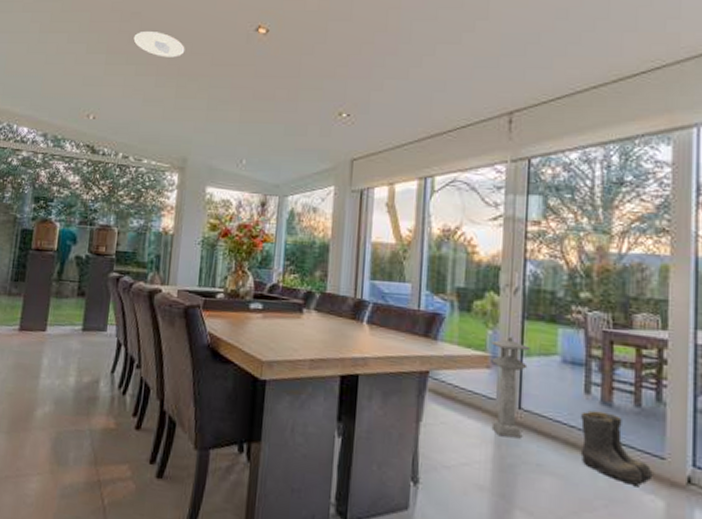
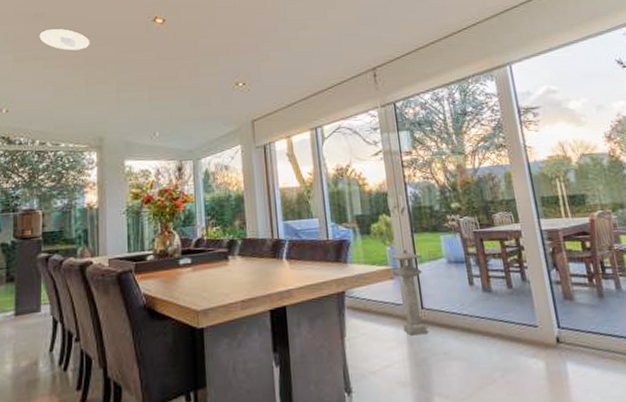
boots: present [580,410,653,486] -> none [470,297,532,354]

